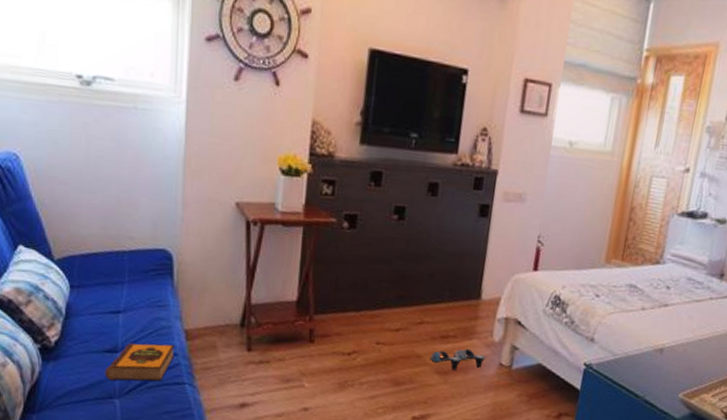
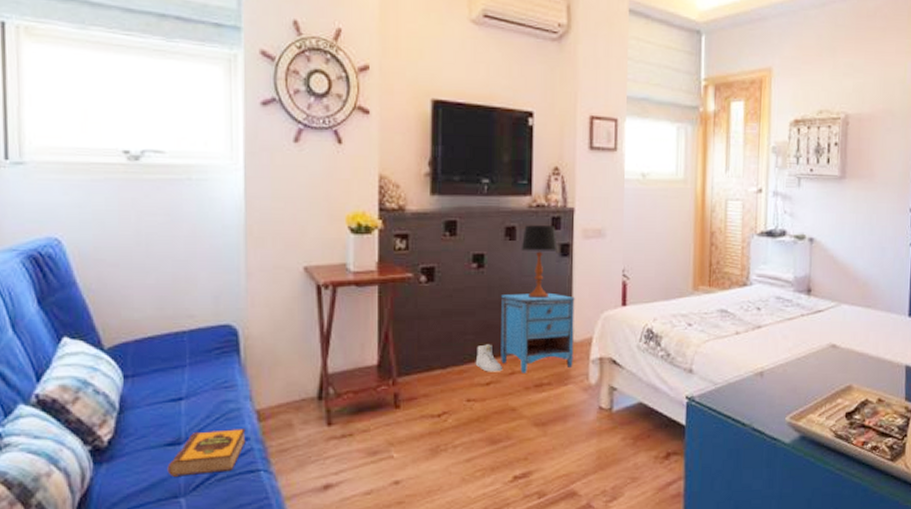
sneaker: none [387,293,412,320] -> present [475,344,502,372]
nightstand: none [411,247,488,325] -> present [501,292,575,373]
slippers: present [430,348,485,371] -> none [525,395,583,421]
table lamp: none [441,183,478,255] -> present [521,225,558,298]

